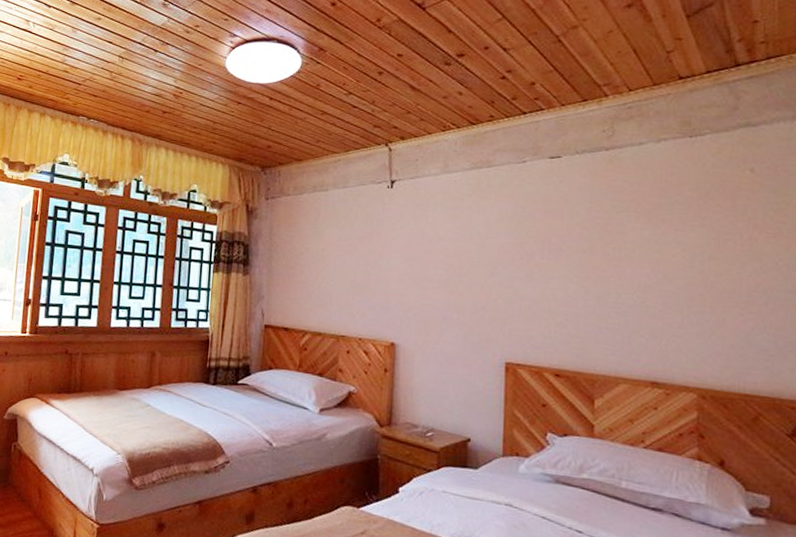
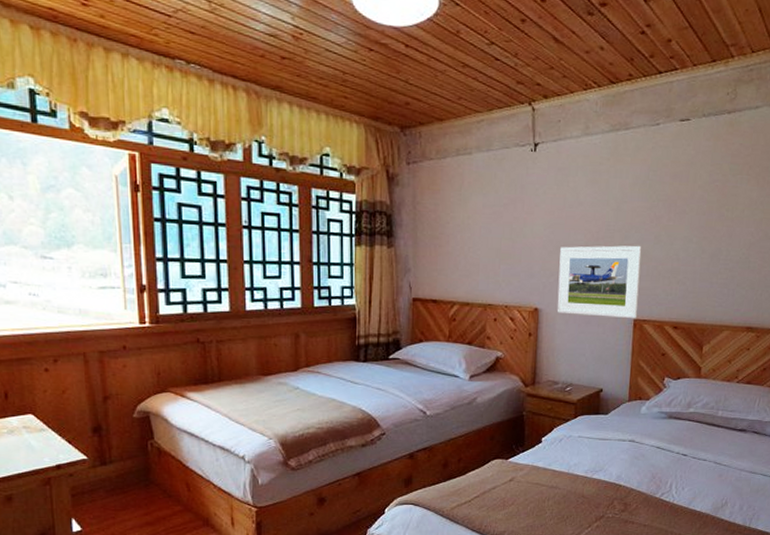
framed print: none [415,281,512,363] -> present [557,245,642,319]

